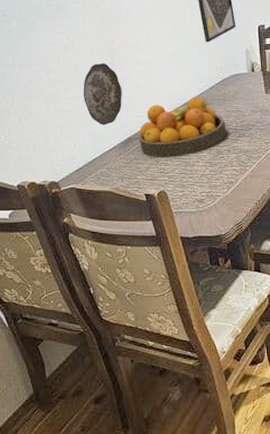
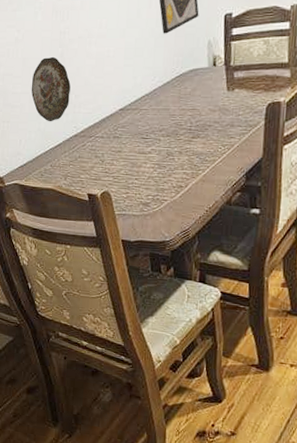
fruit bowl: present [139,97,226,157] -> none [85,93,180,157]

